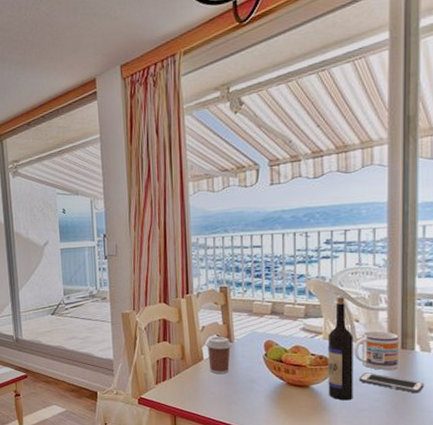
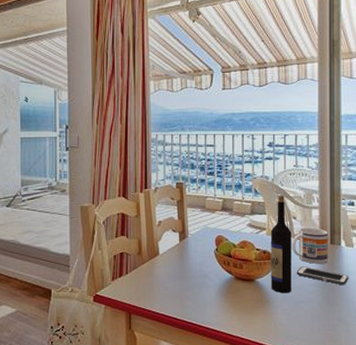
coffee cup: present [205,336,232,373] -> none [161,231,186,269]

